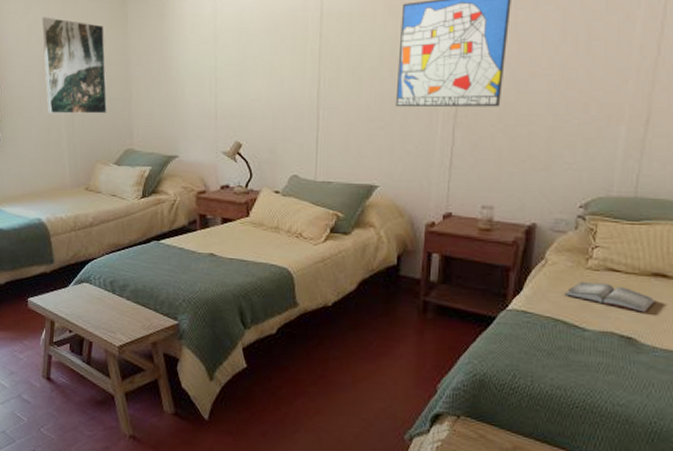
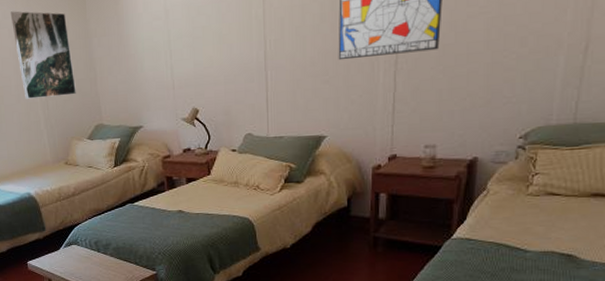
hardback book: present [564,281,656,313] -> none [506,207,595,231]

